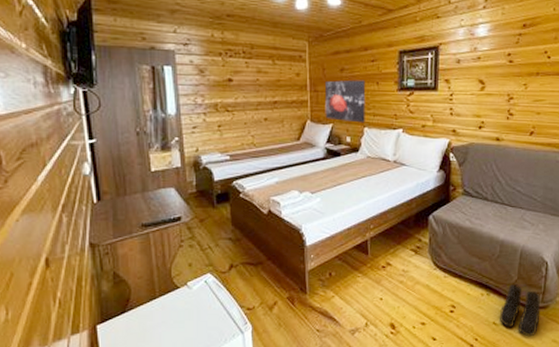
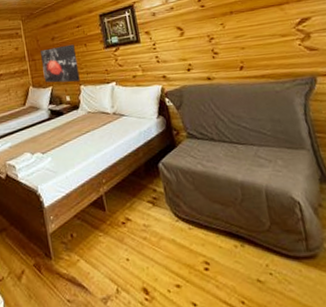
boots: present [499,283,541,337] -> none [261,230,313,296]

